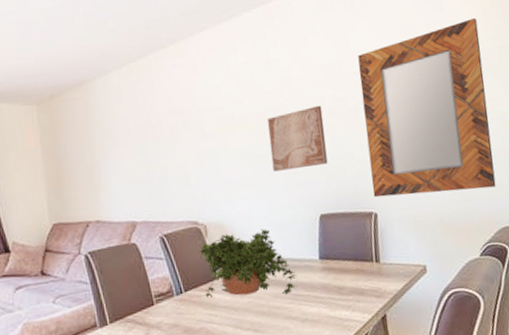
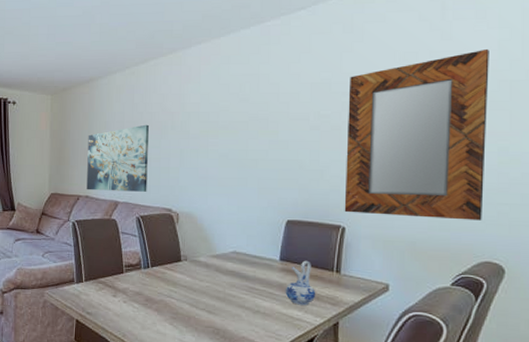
wall art: none [89,128,167,214] -> present [87,124,150,192]
potted plant: present [199,229,297,298] -> none [168,223,256,286]
wall art: present [267,105,328,172] -> none [248,120,305,176]
ceramic pitcher: none [329,254,361,305] -> present [285,260,316,306]

